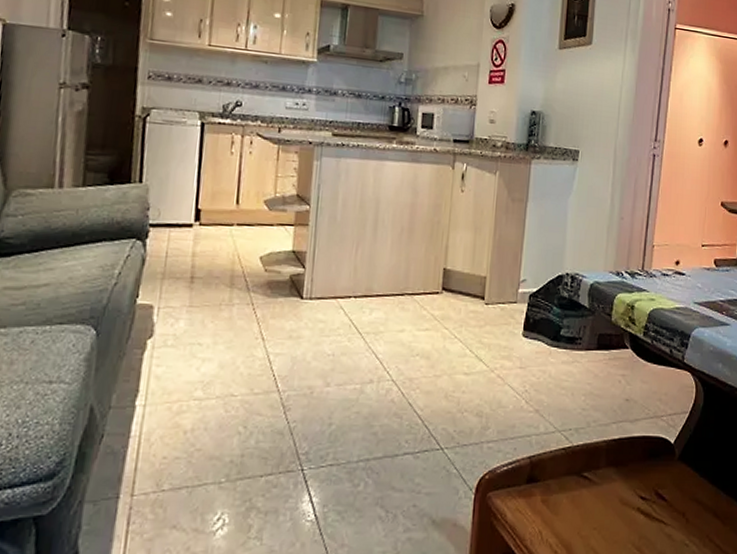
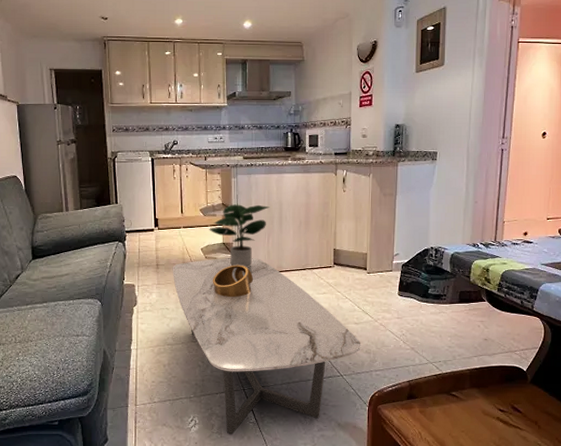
coffee table: none [213,272,471,540] -> present [172,258,361,434]
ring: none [271,283,331,331] -> present [212,265,253,298]
potted plant: none [274,197,364,289] -> present [209,204,271,268]

